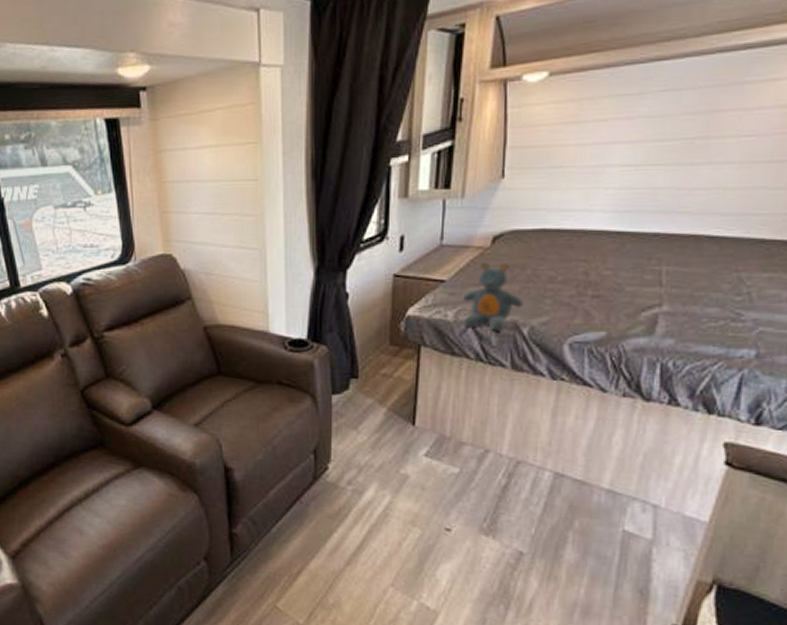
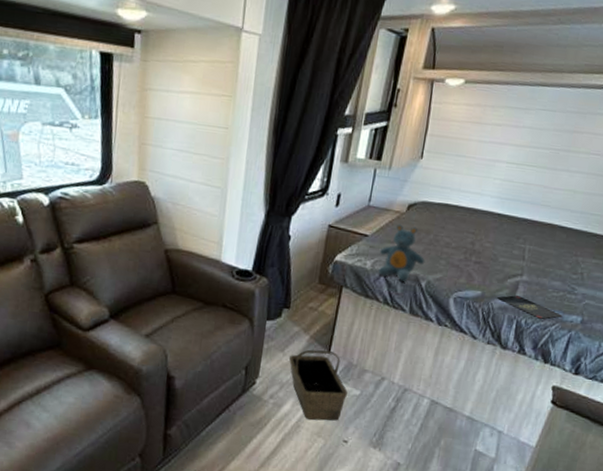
basket: none [366,423,443,507] -> present [289,349,348,421]
playing card: none [629,332,727,358] -> present [497,295,563,319]

